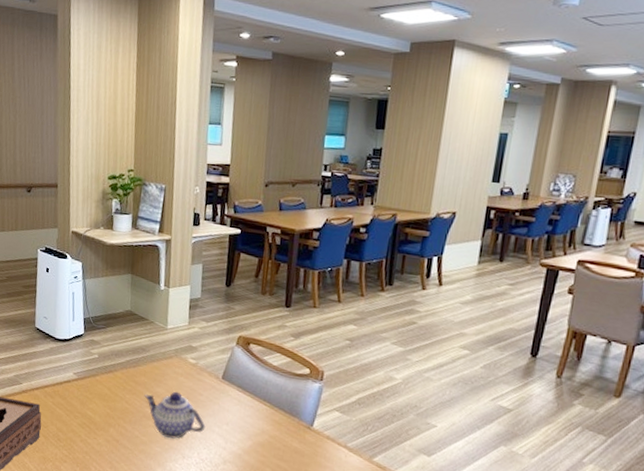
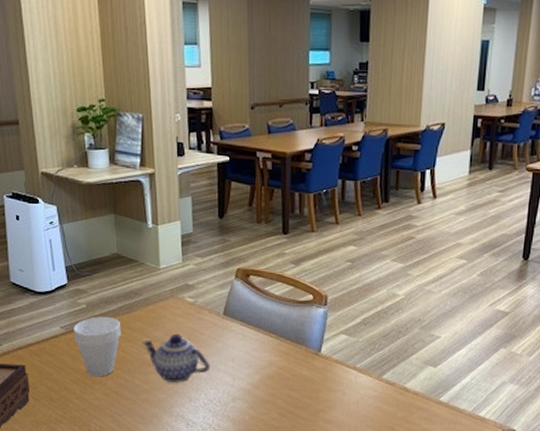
cup: none [84,367,127,424] -> present [73,317,121,377]

